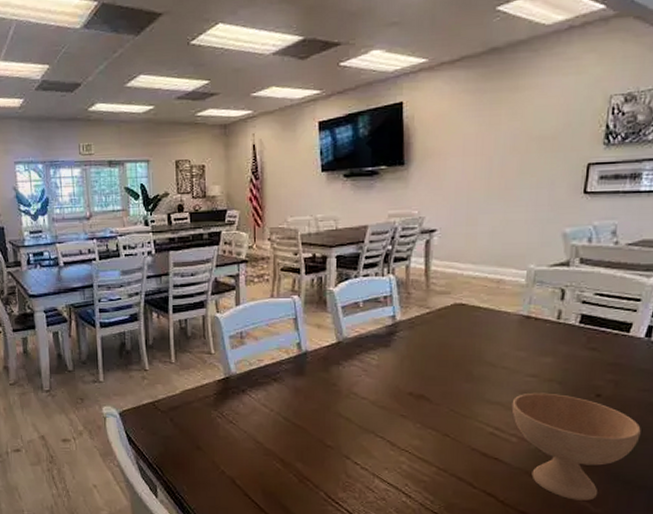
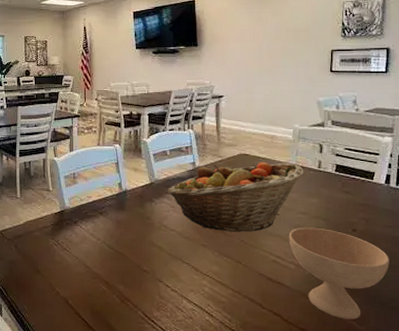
fruit basket: none [359,313,538,400] -> present [168,162,304,232]

